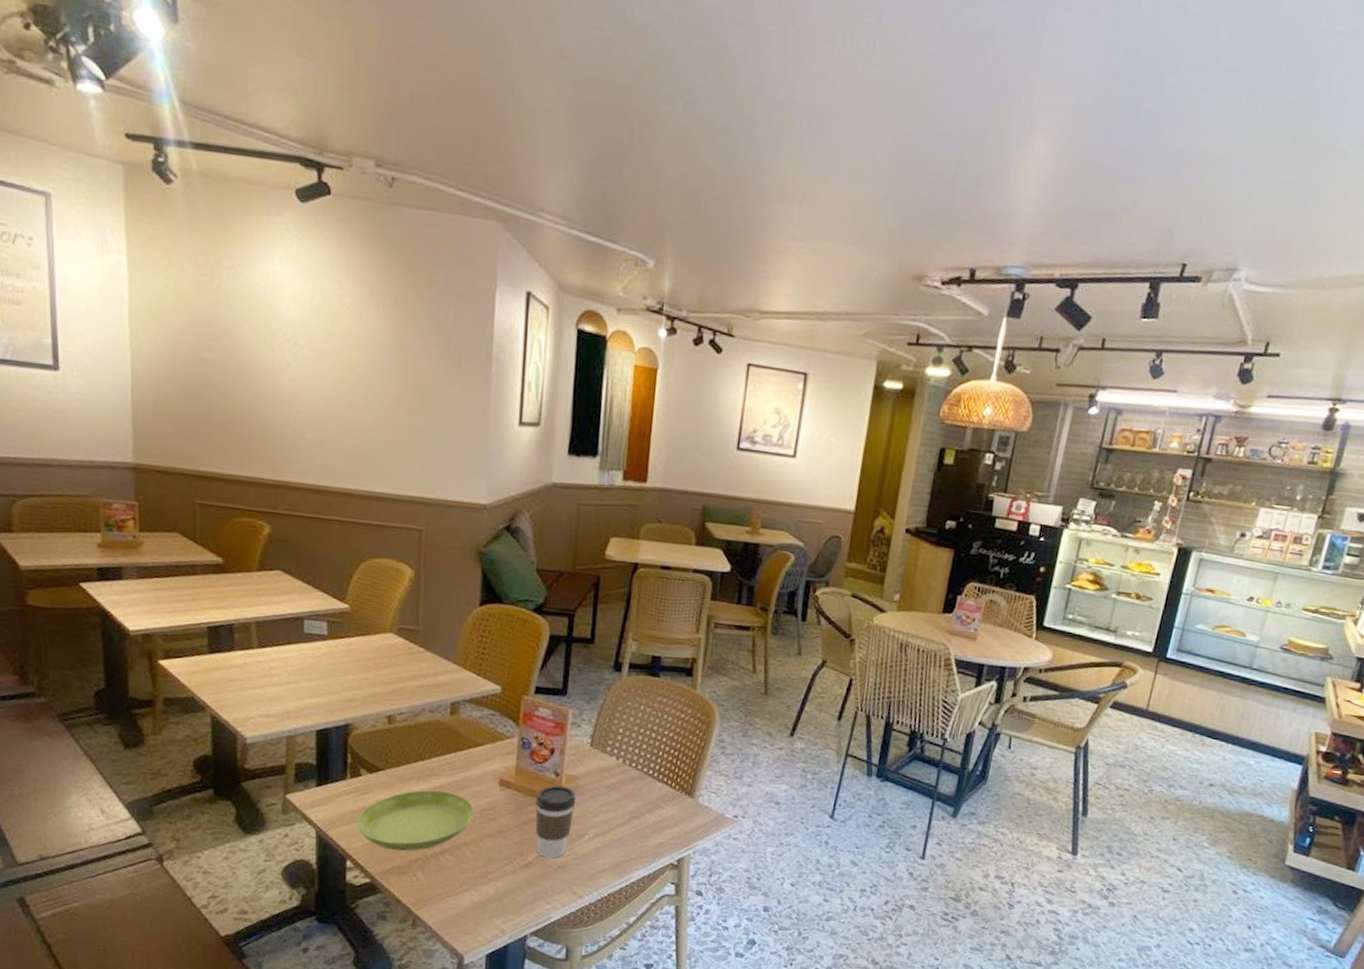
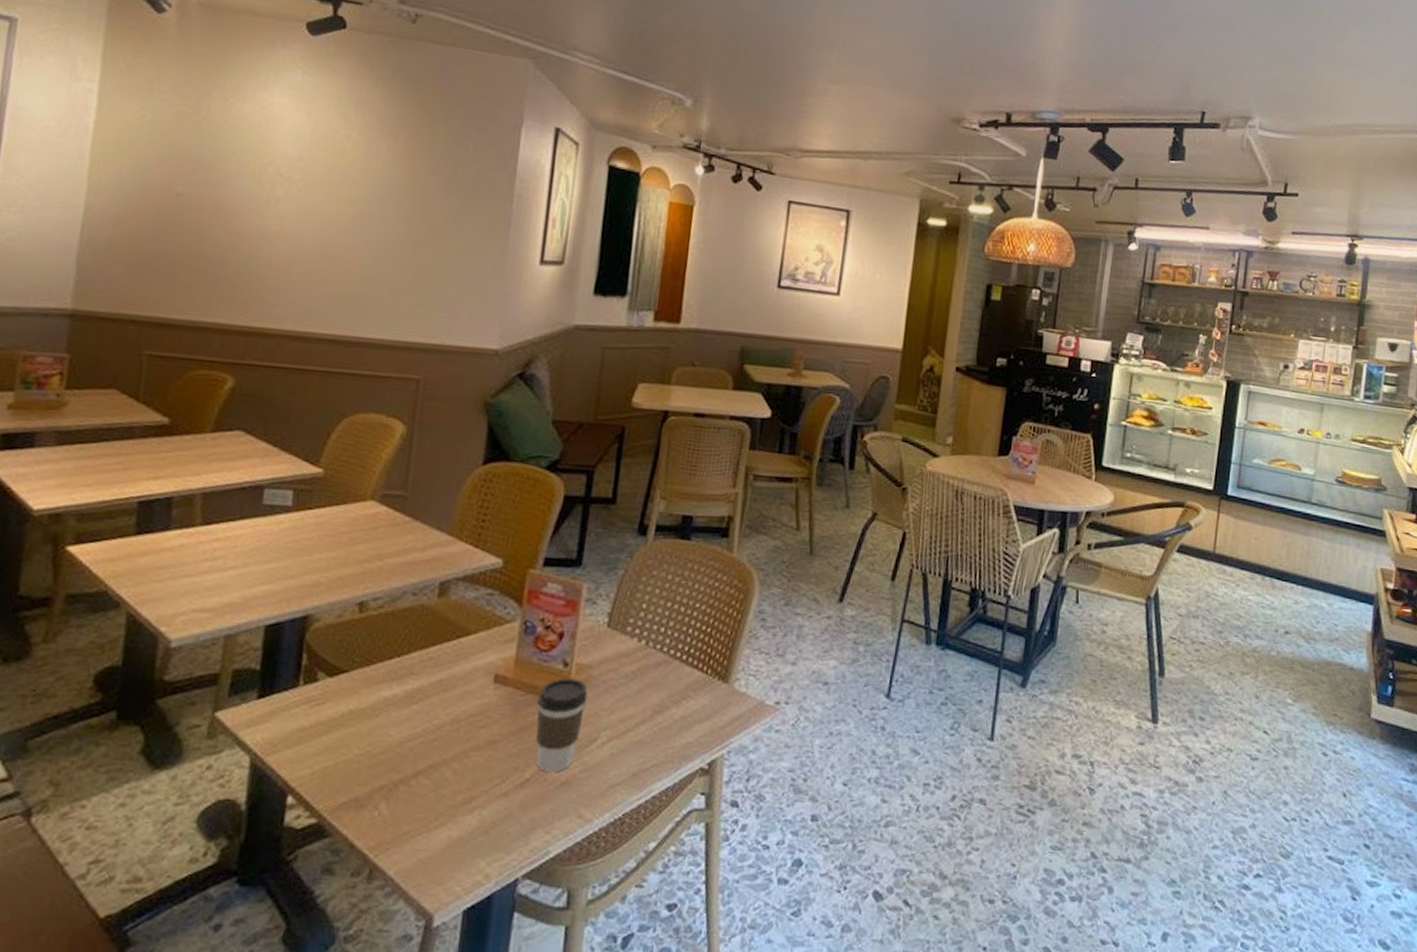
saucer: present [357,790,475,851] -> none [306,693,461,778]

